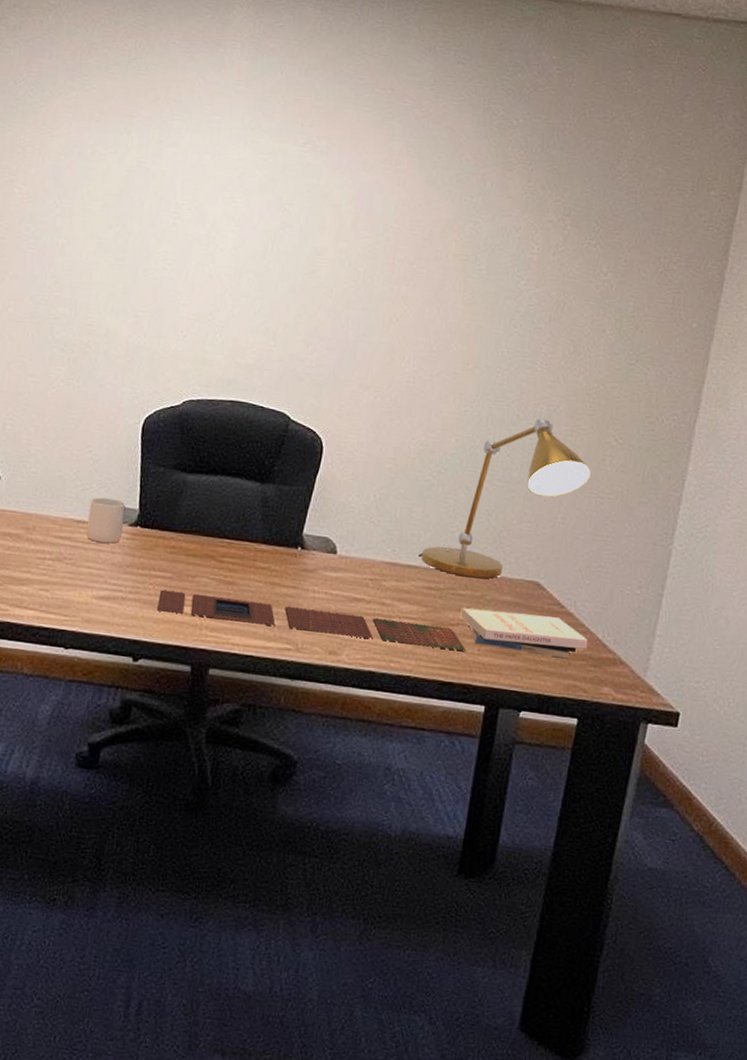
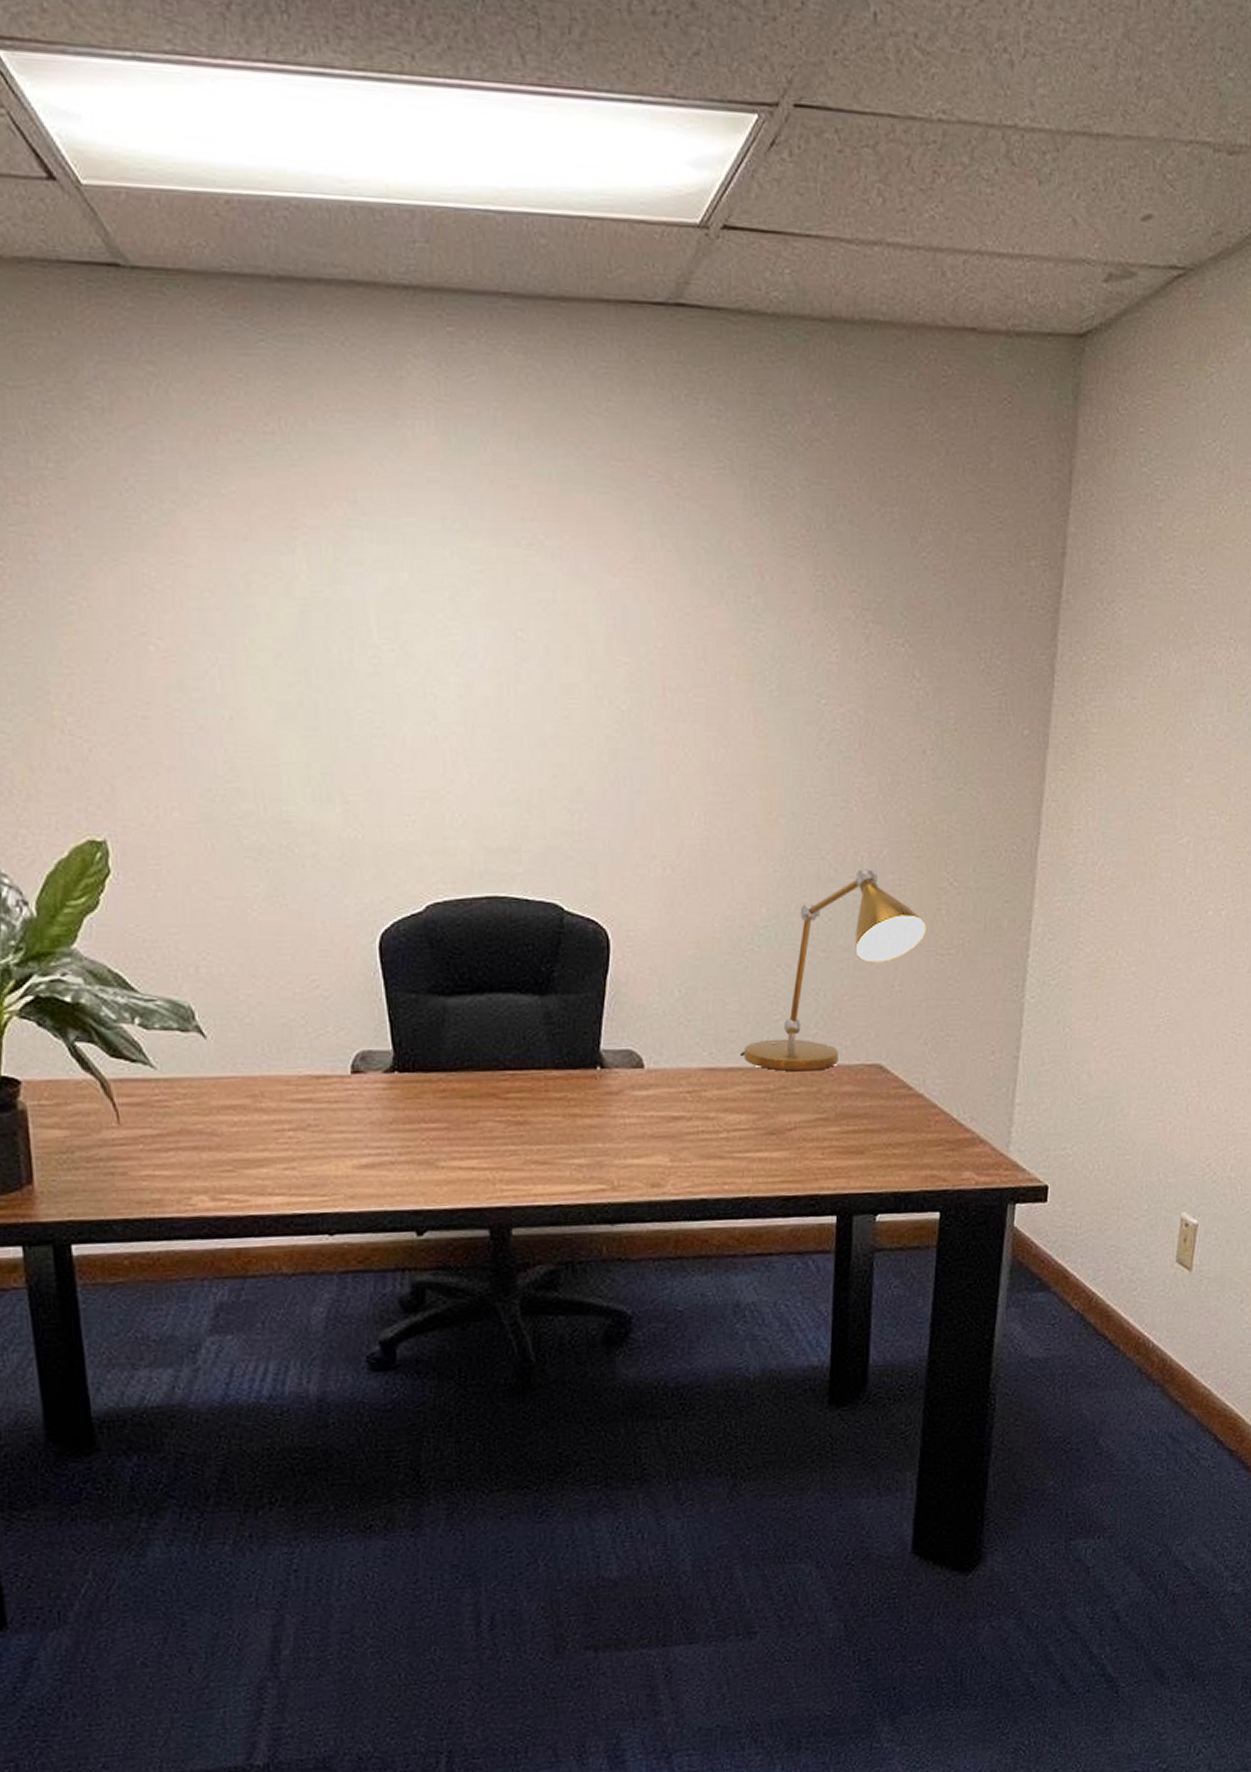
mug: present [86,497,126,544] -> none [328,1042,378,1099]
papers: present [157,589,467,652] -> none [436,1133,809,1171]
books: present [460,608,588,659] -> none [797,1102,943,1148]

